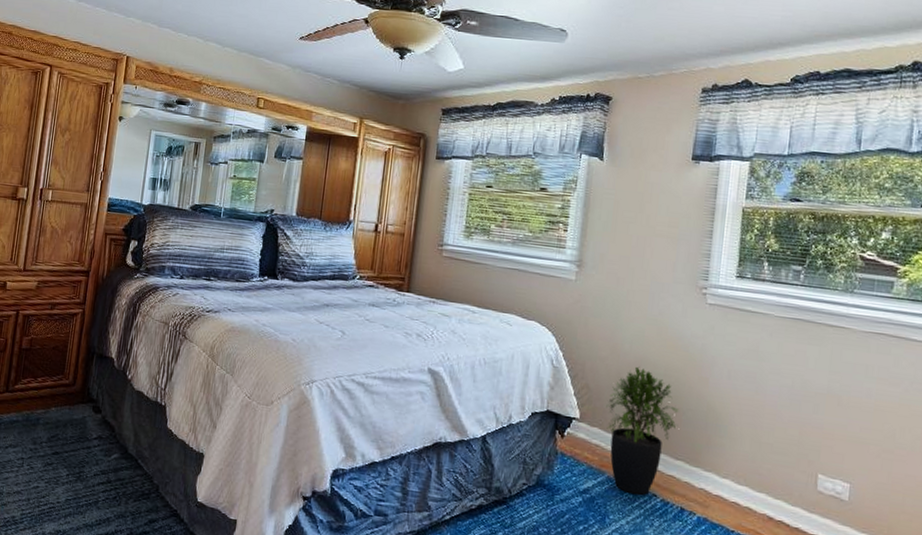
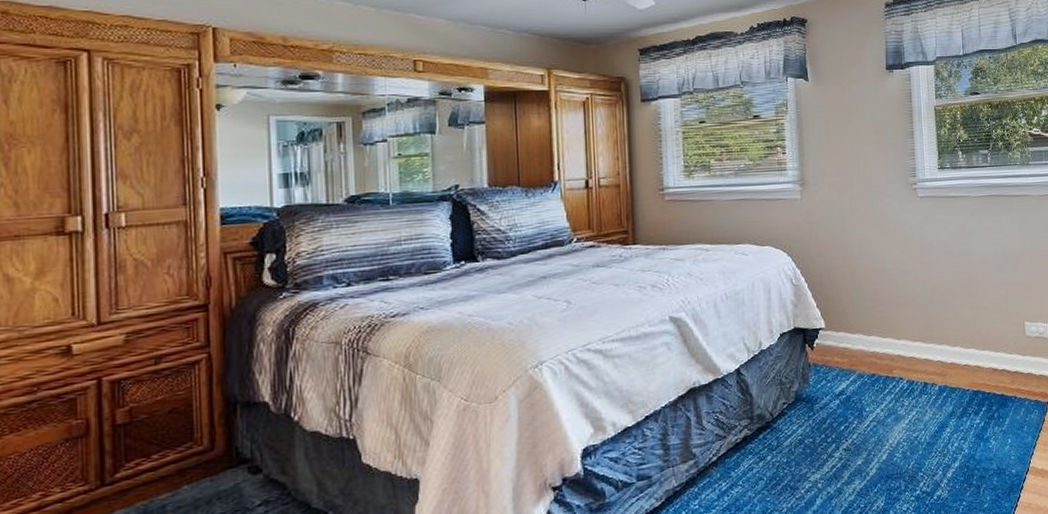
potted plant: present [606,366,680,495] -> none [847,267,911,384]

